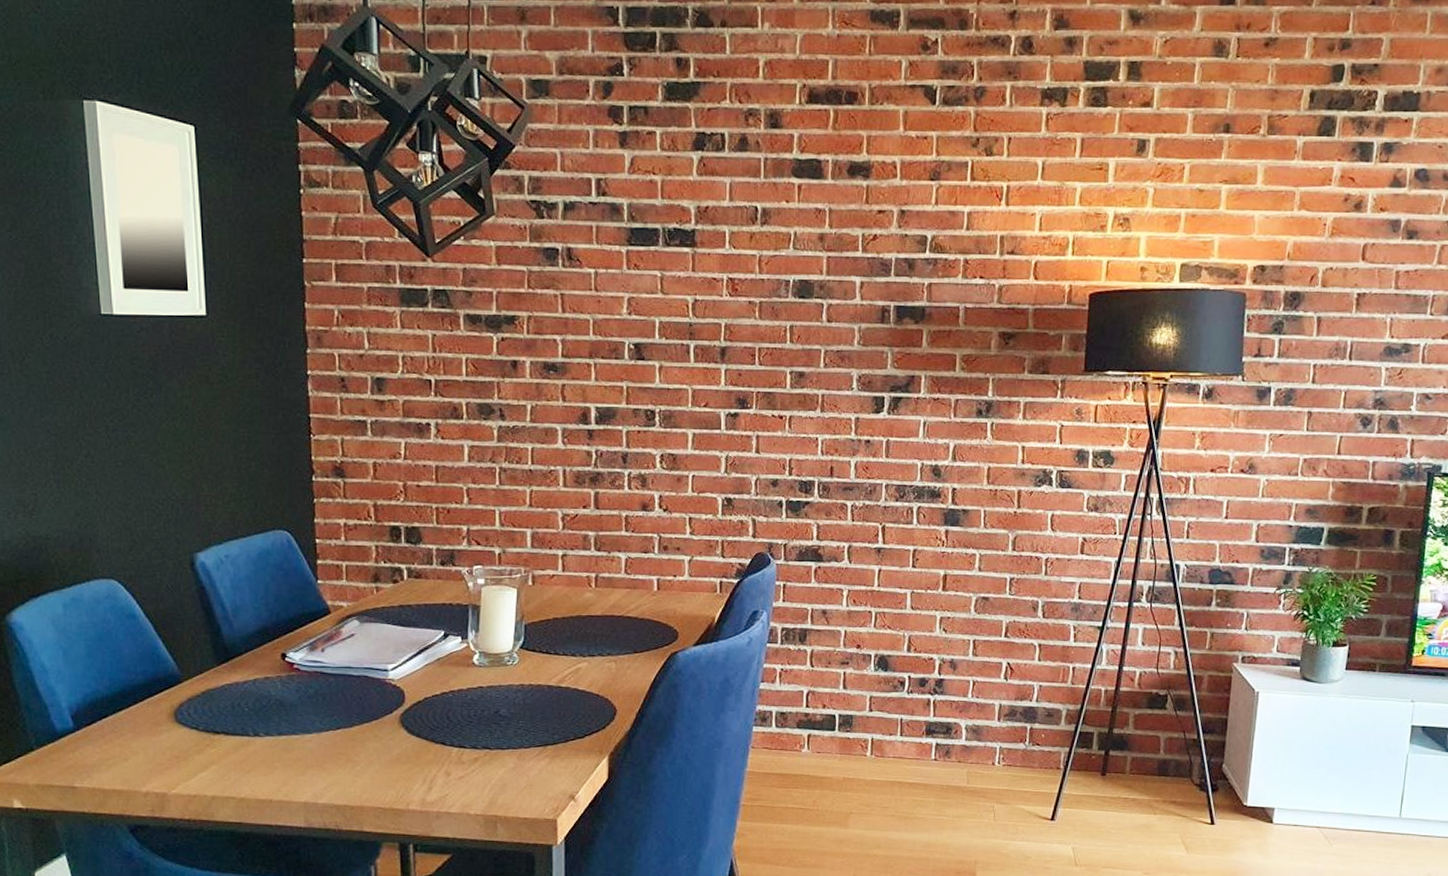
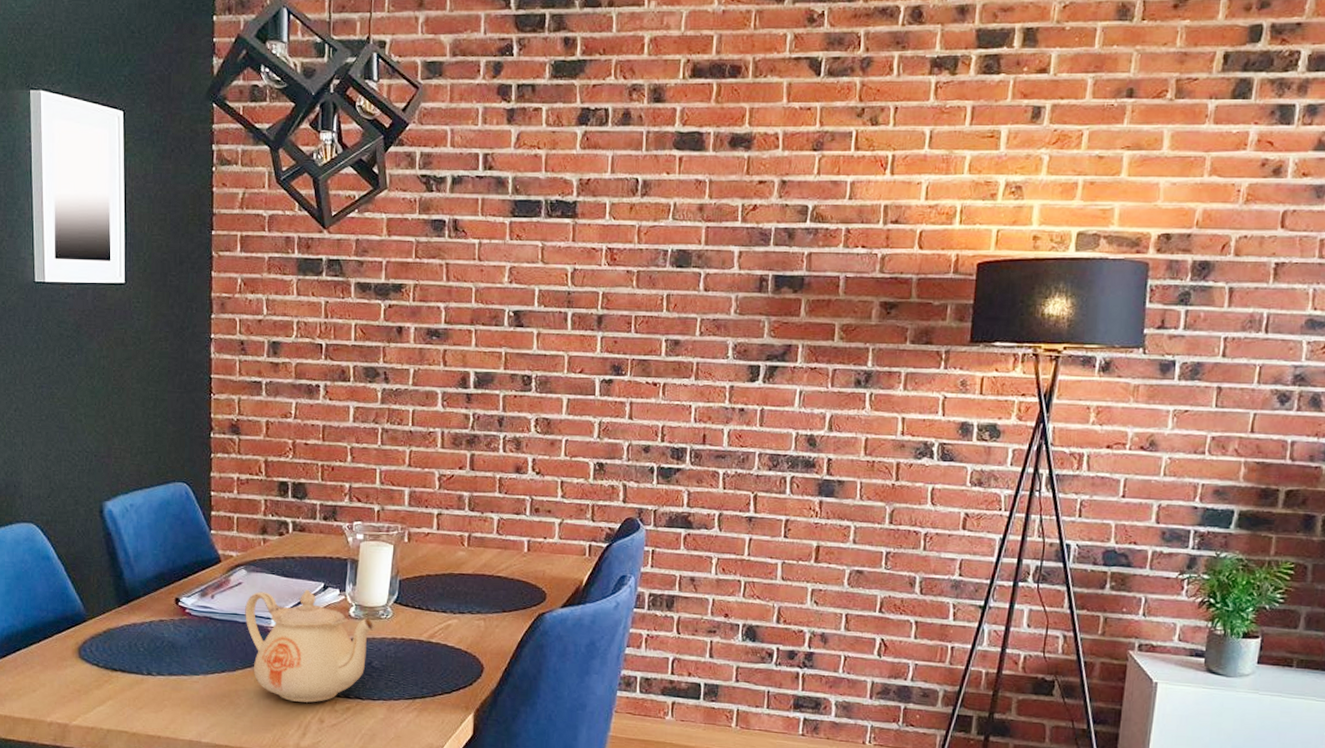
teapot: none [359,638,502,756] -> present [245,590,376,703]

